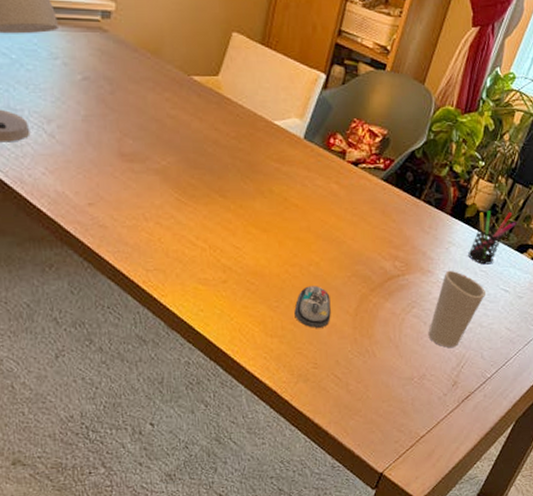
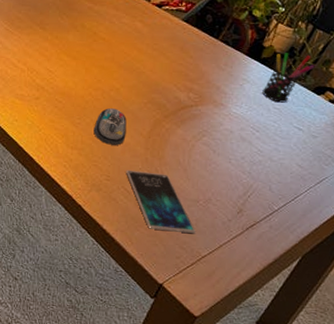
smartphone: none [334,353,413,416] -> present [126,169,196,233]
cup: present [428,270,485,348] -> none [216,105,278,177]

